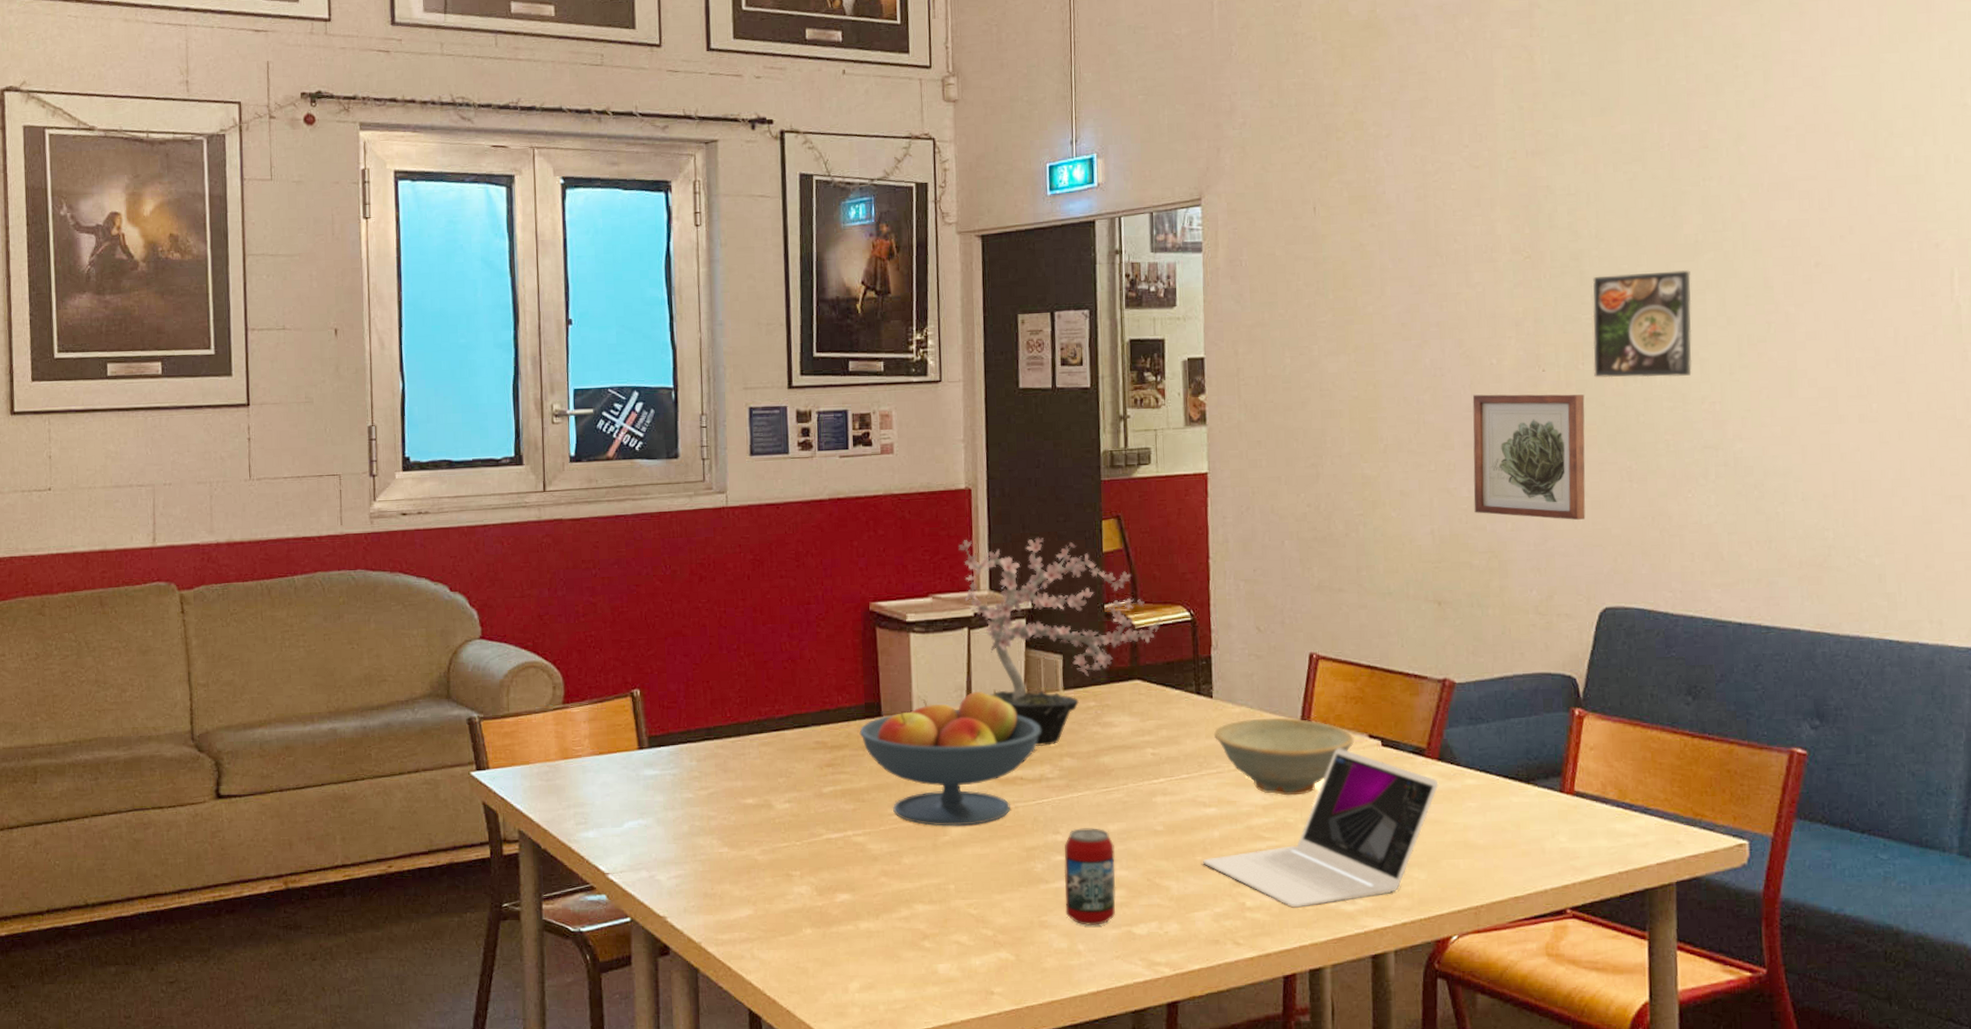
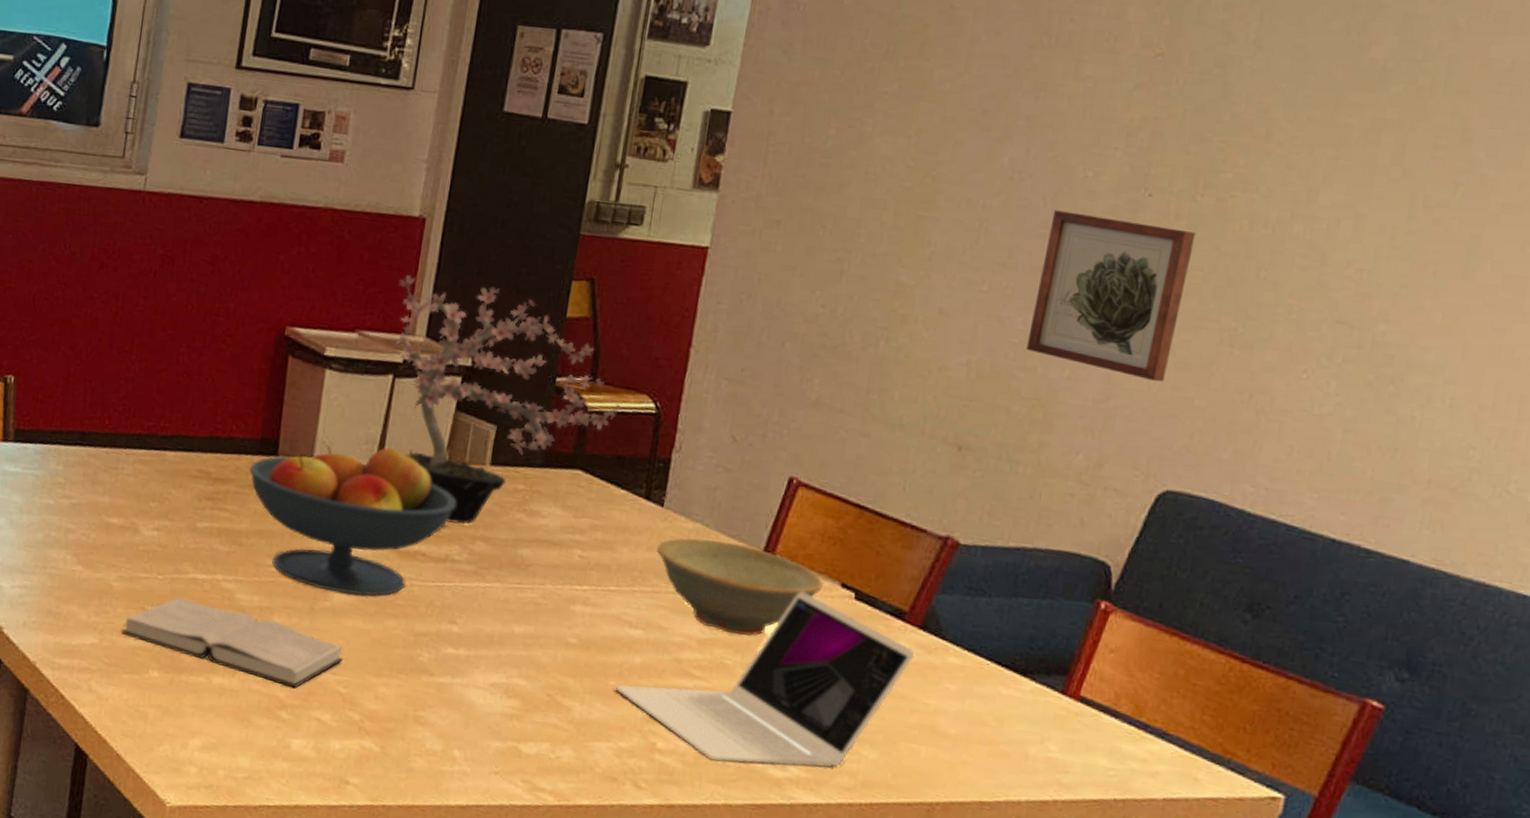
hardback book: none [771,858,969,919] -> present [120,597,343,689]
beverage can: present [1064,828,1116,926] -> none [446,622,516,734]
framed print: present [1593,270,1692,378] -> none [1214,92,1368,232]

